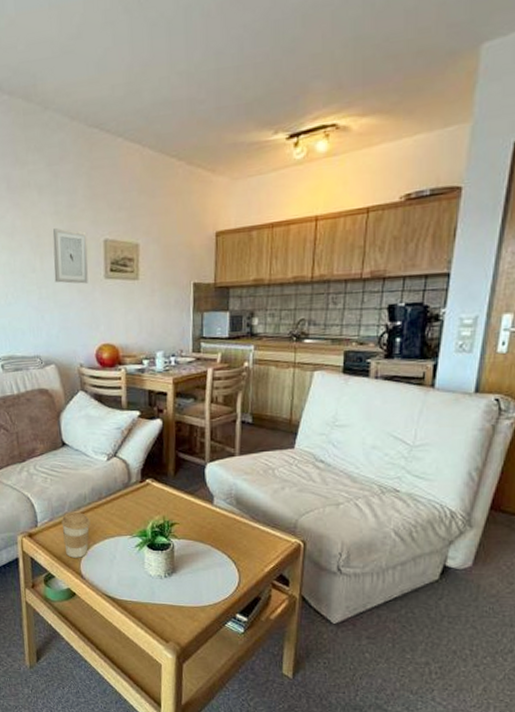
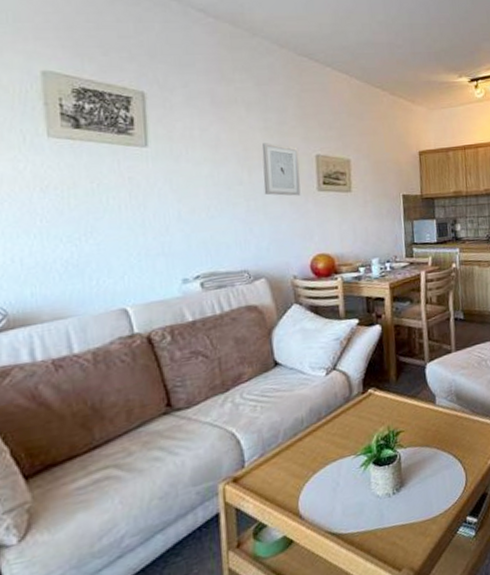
coffee cup: present [61,511,90,558] -> none [274,439,309,497]

